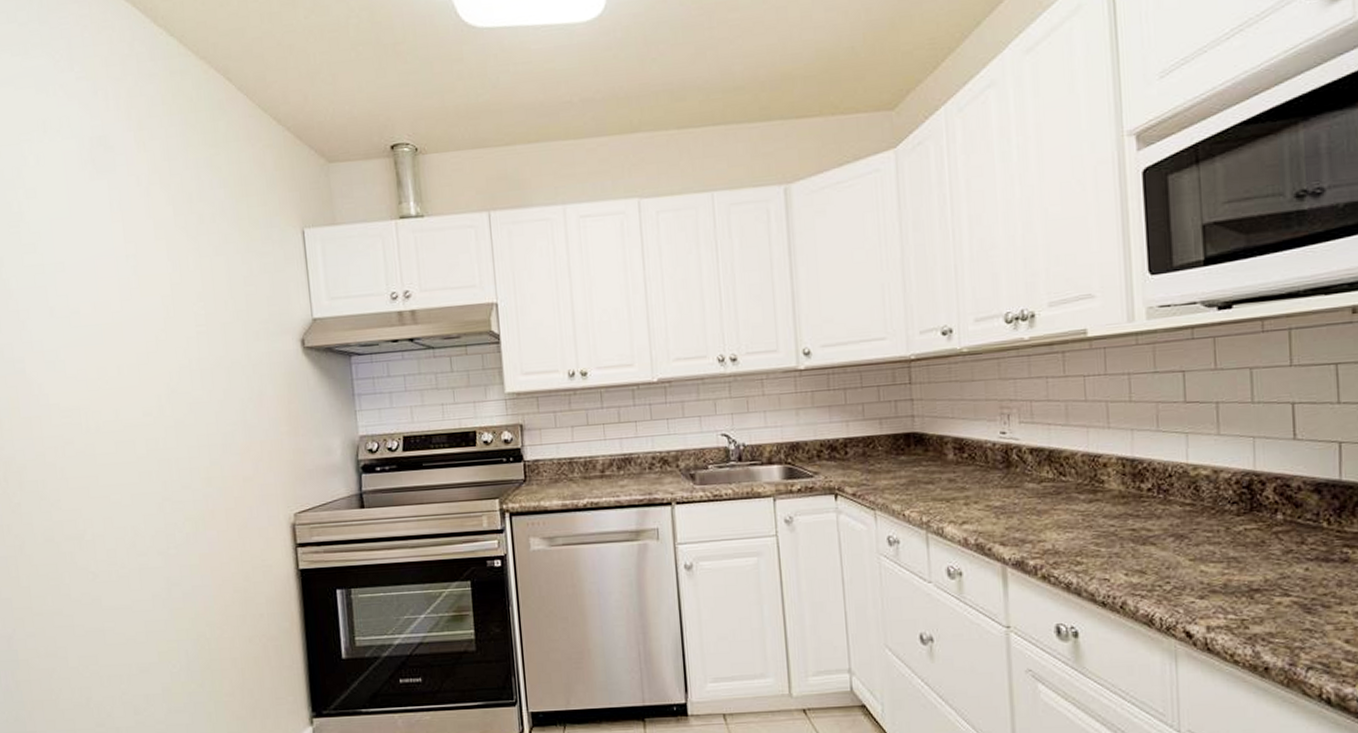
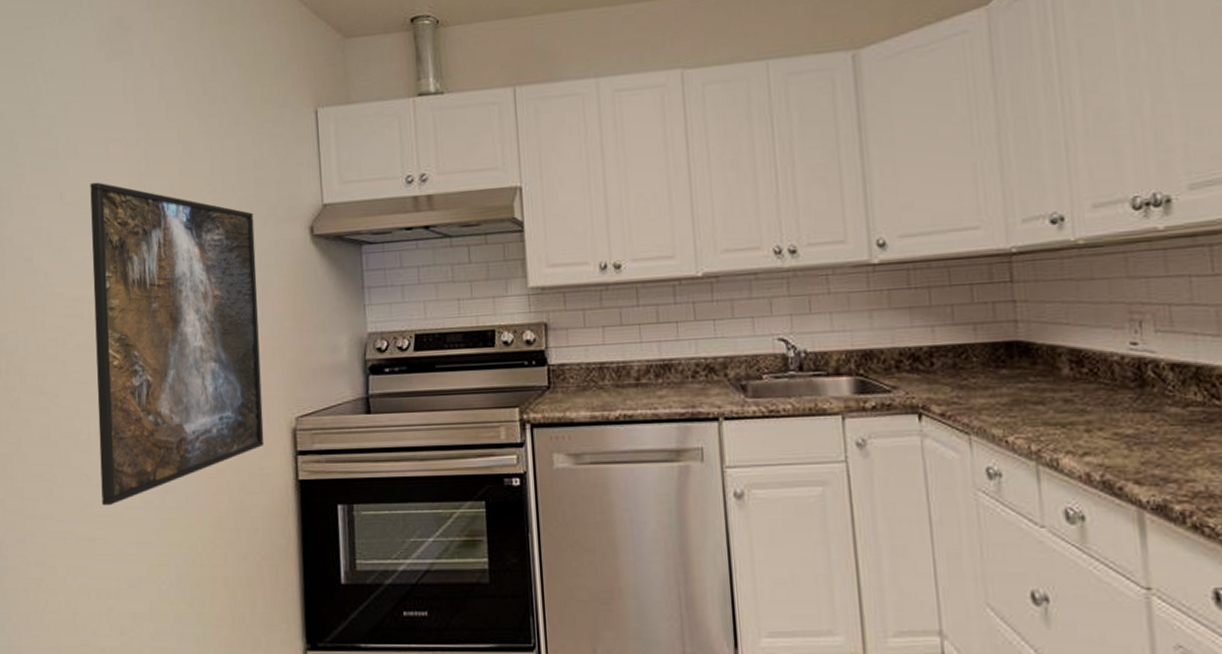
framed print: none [80,297,266,600] -> present [90,182,265,506]

